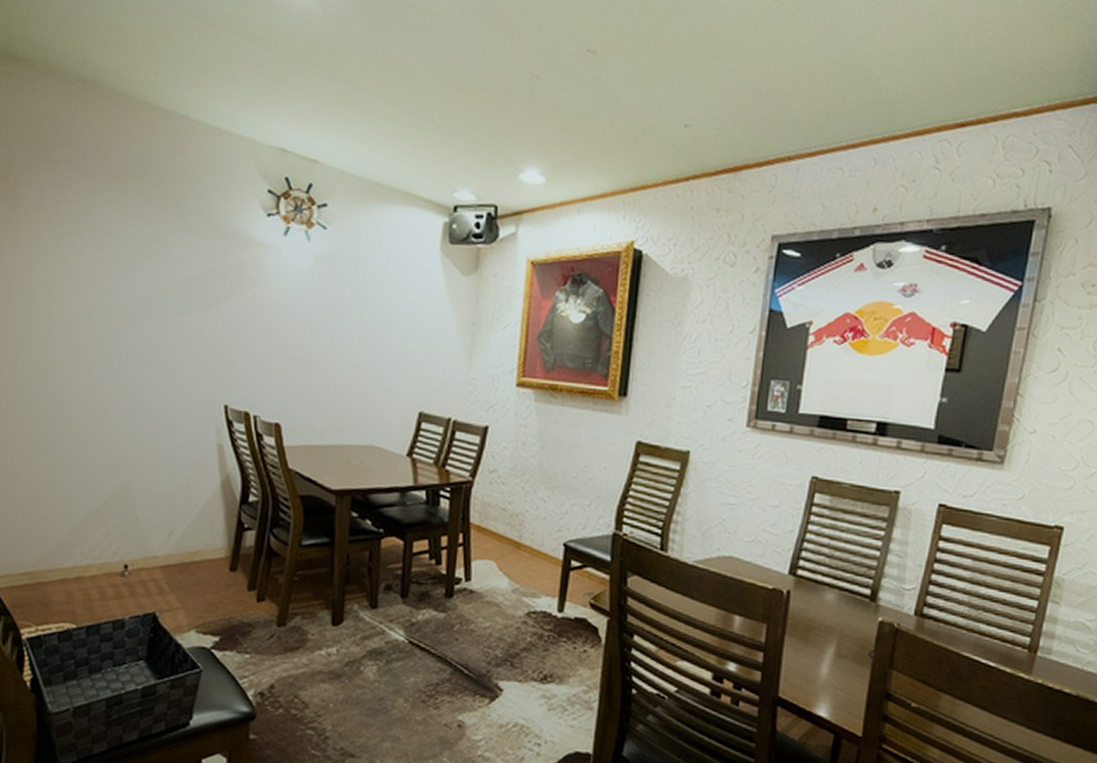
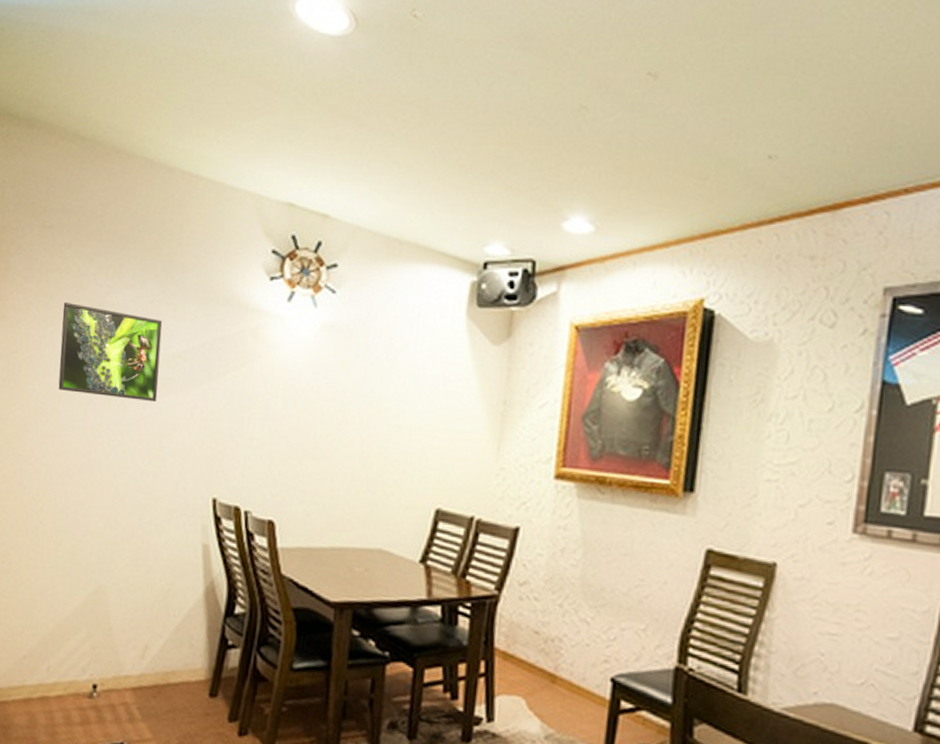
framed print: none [74,232,170,322] -> present [58,302,163,403]

